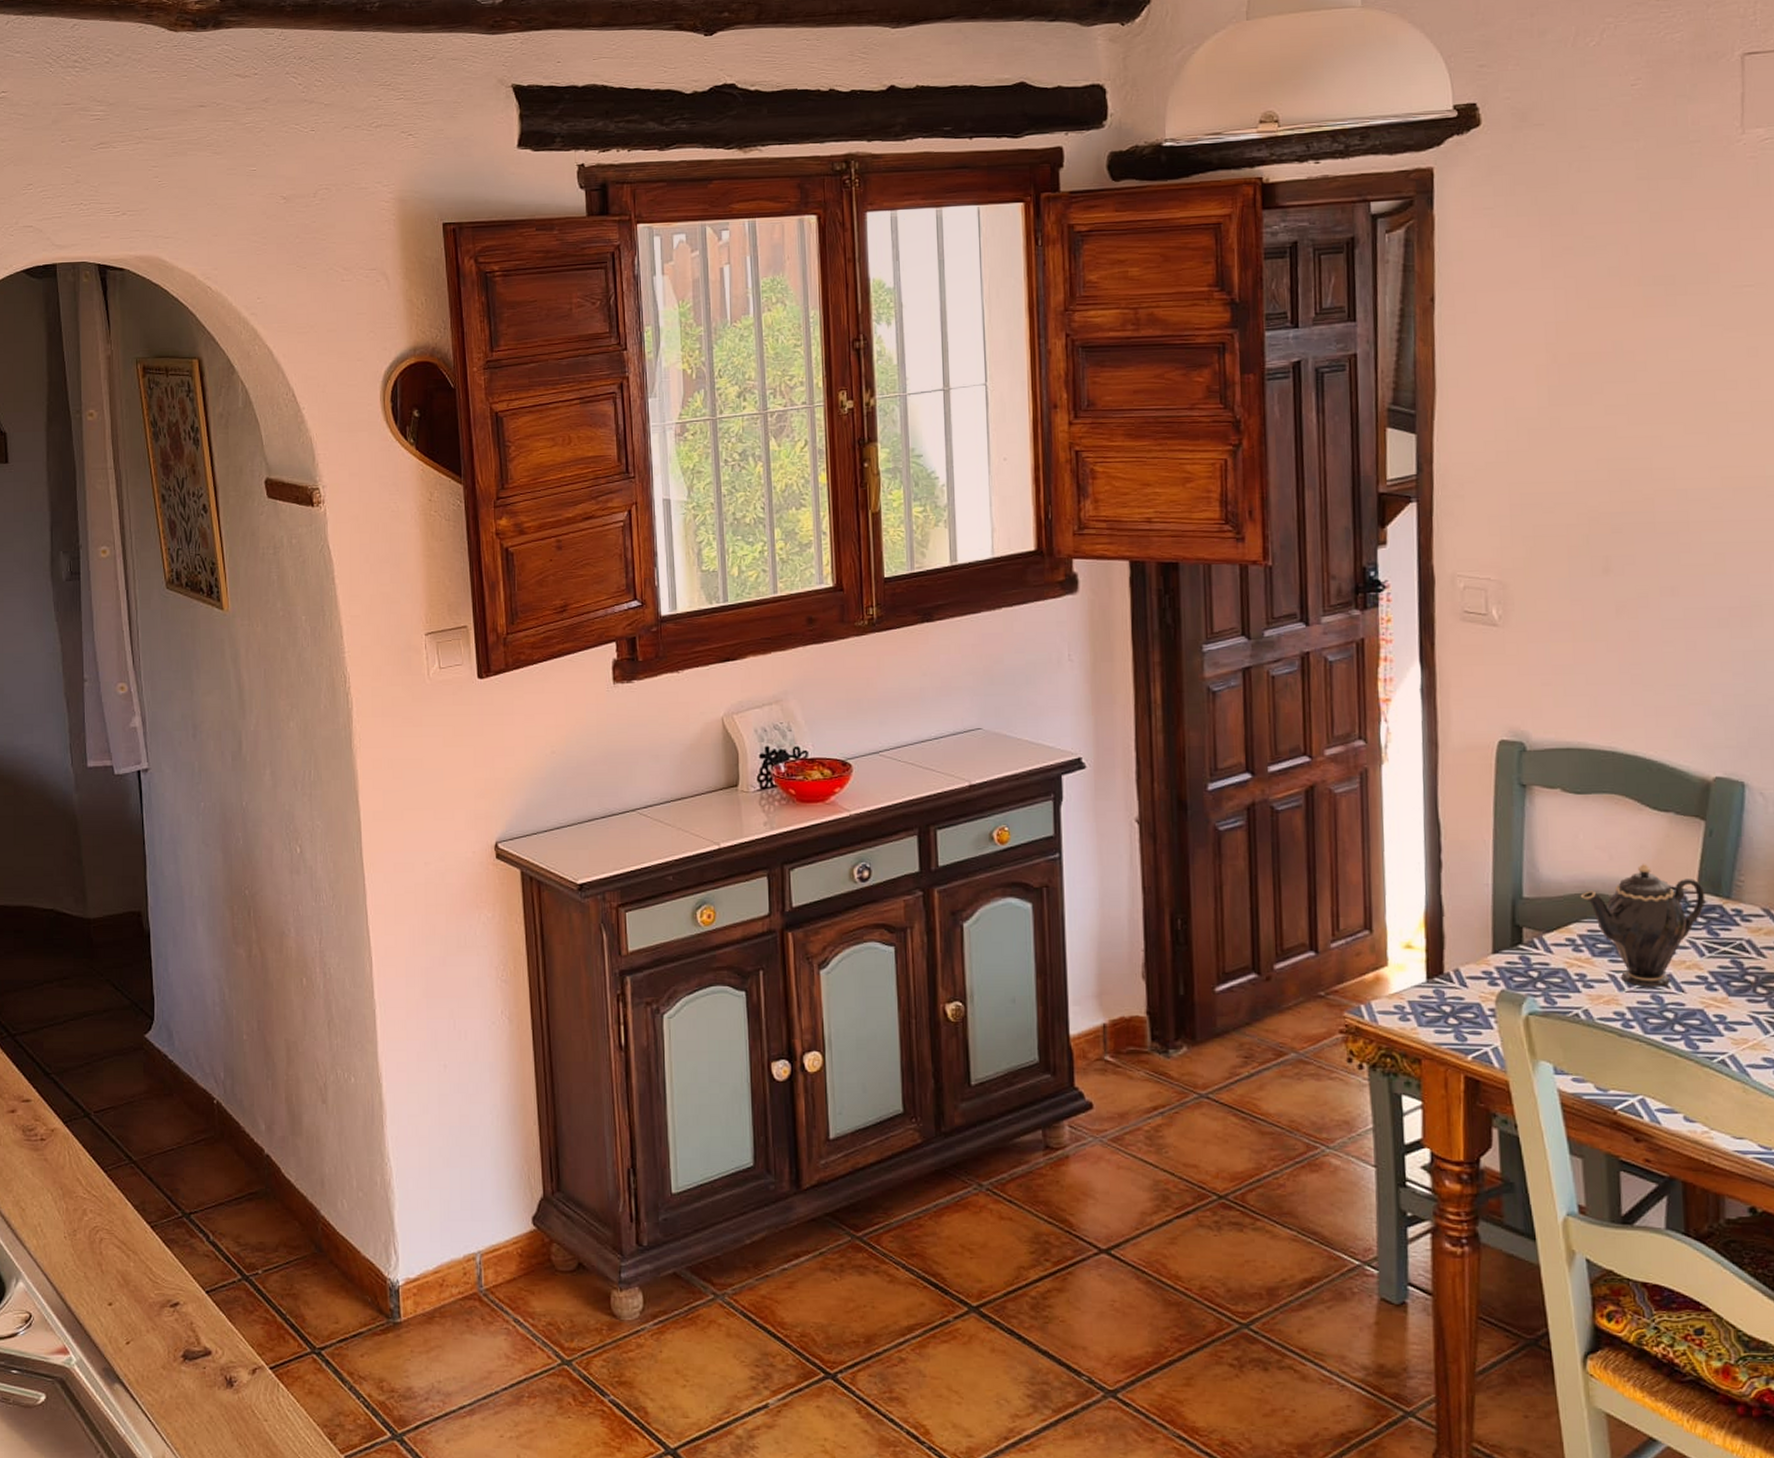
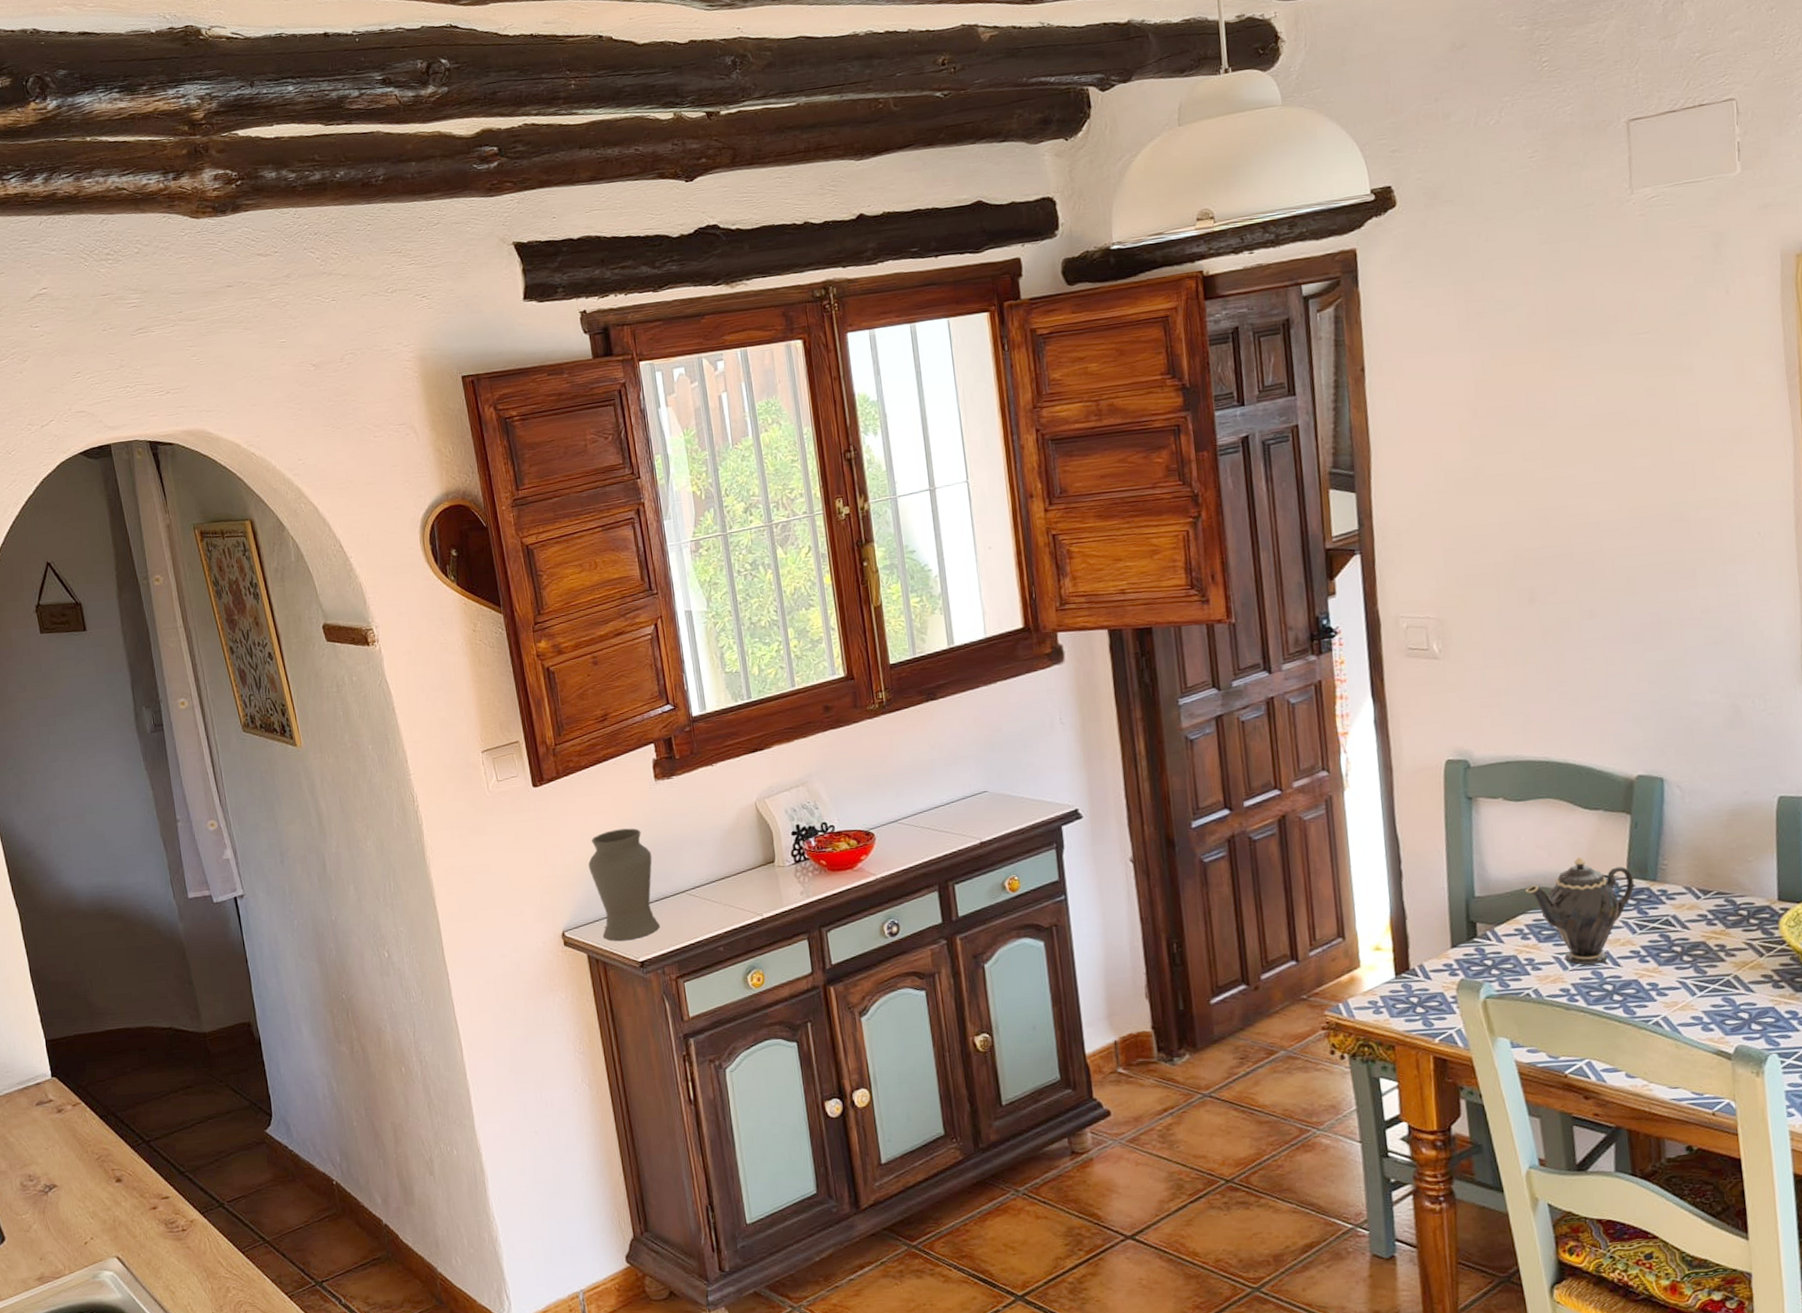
decorative vase: none [532,733,604,859] -> present [588,828,660,941]

